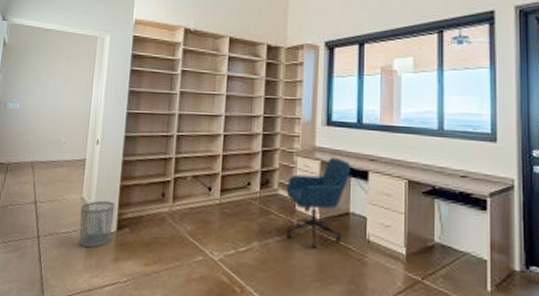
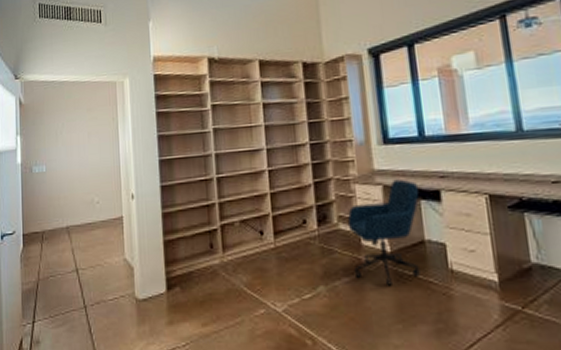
waste bin: present [79,200,116,248] -> none [125,259,162,313]

